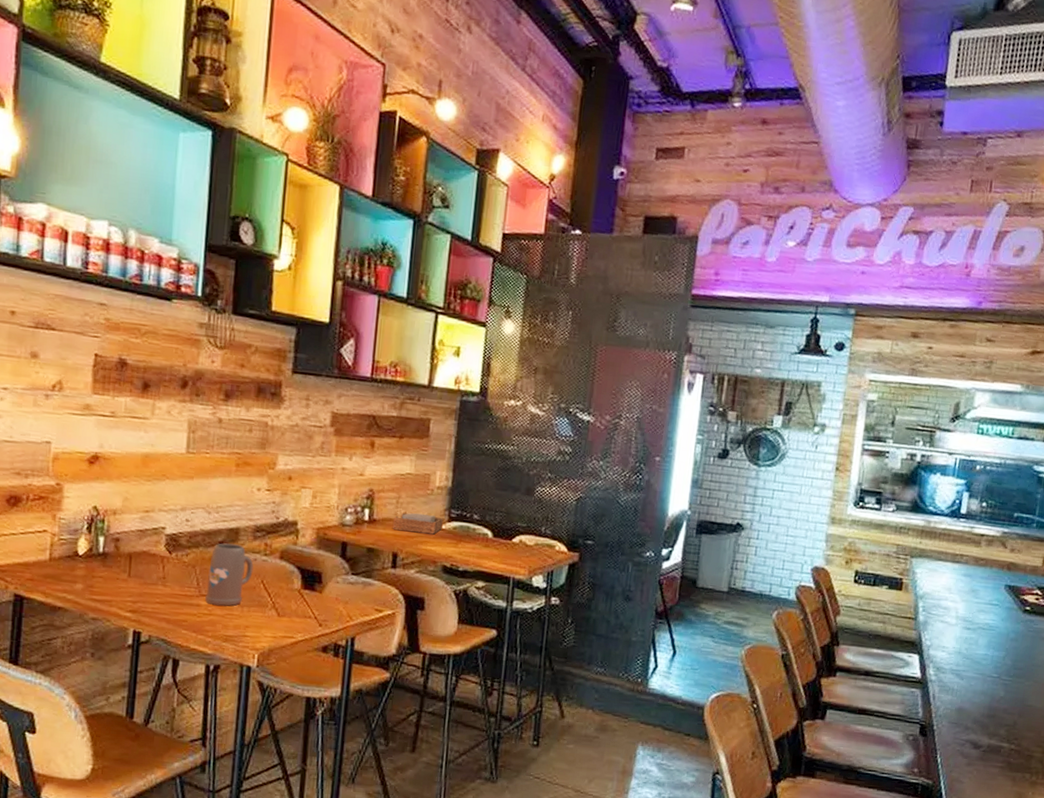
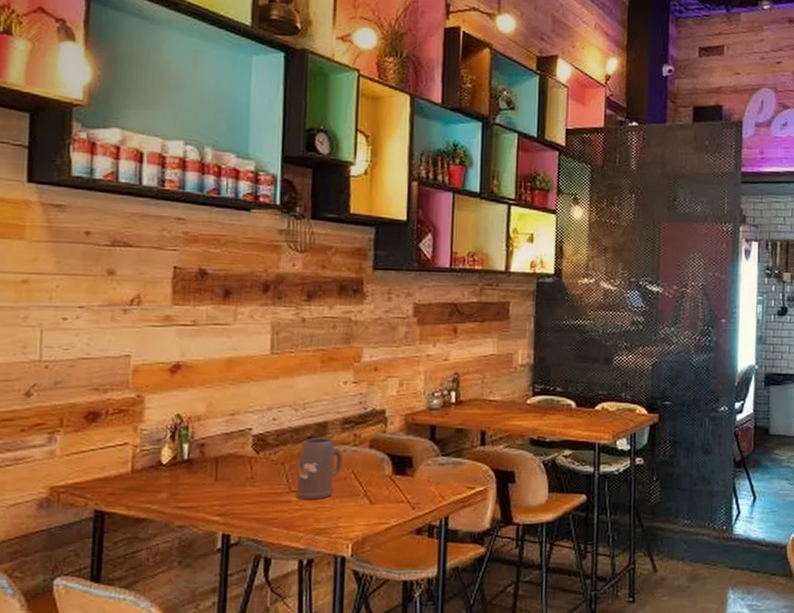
napkin holder: present [392,513,443,535] -> none [479,391,528,410]

